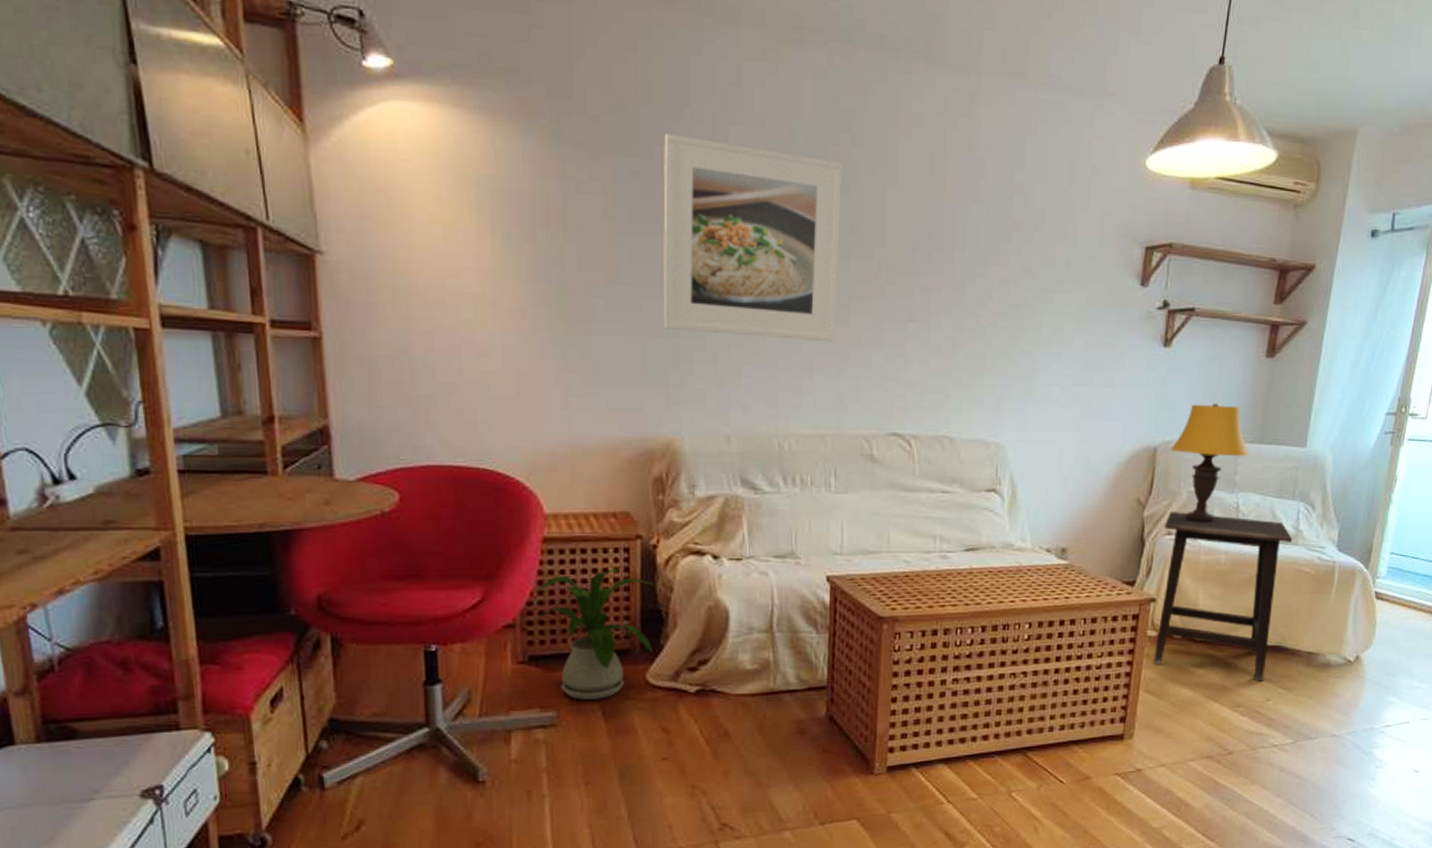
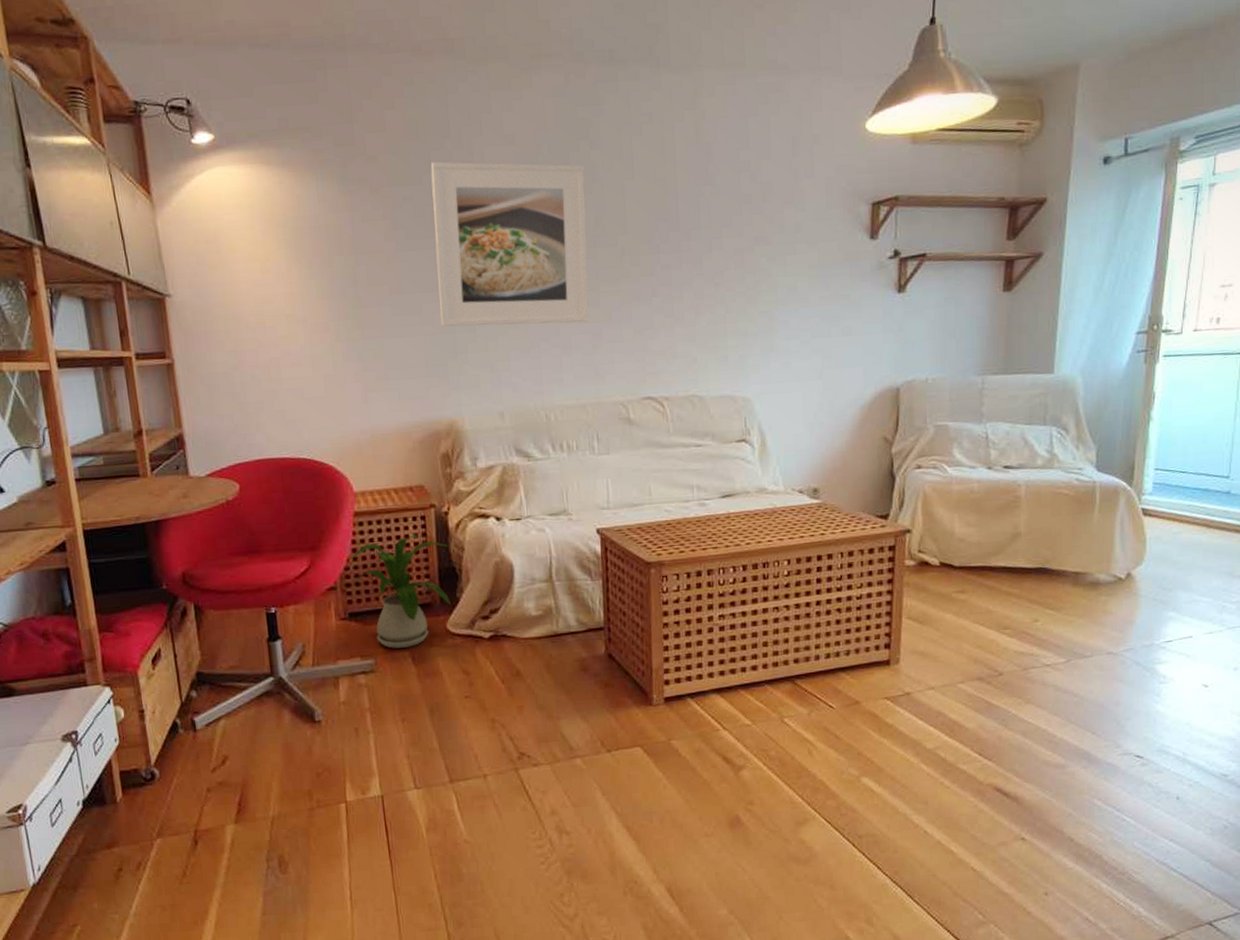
side table: present [1153,512,1293,682] -> none [913,445,1048,604]
table lamp: present [1170,403,1250,523] -> none [913,340,995,454]

